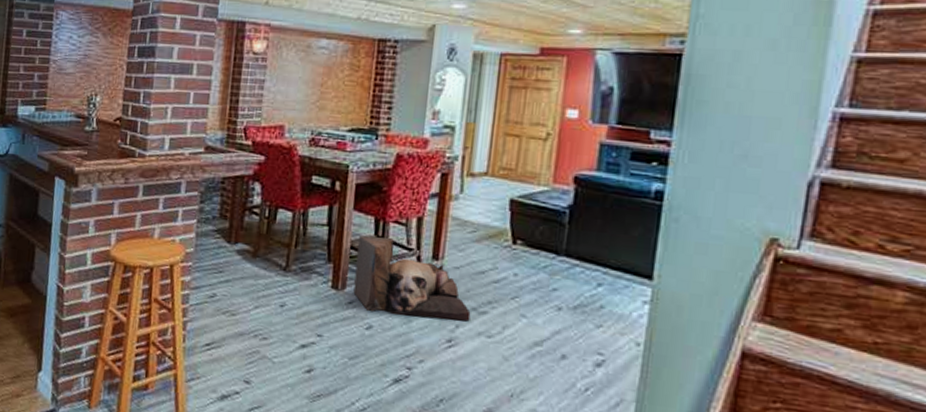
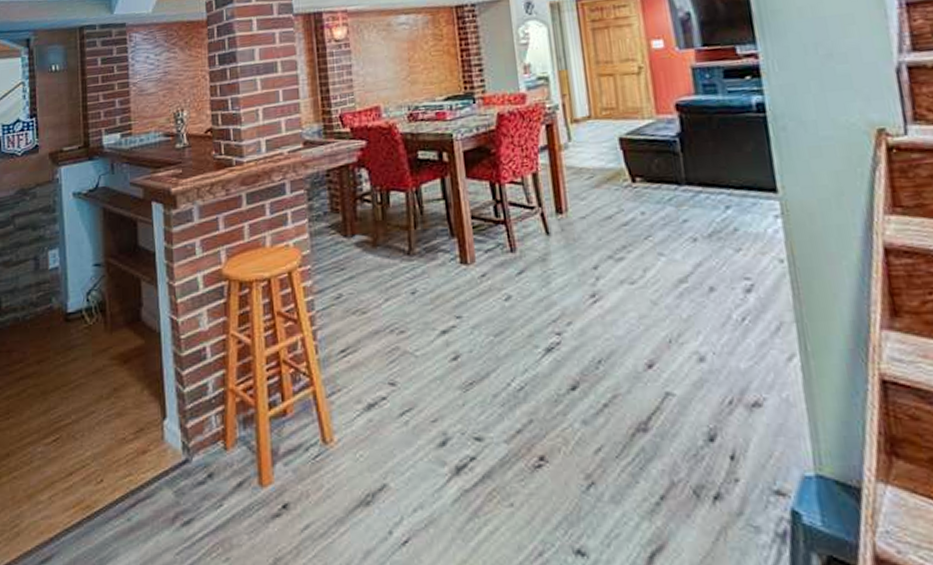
dog bed: present [353,235,471,322] -> none [478,200,609,280]

